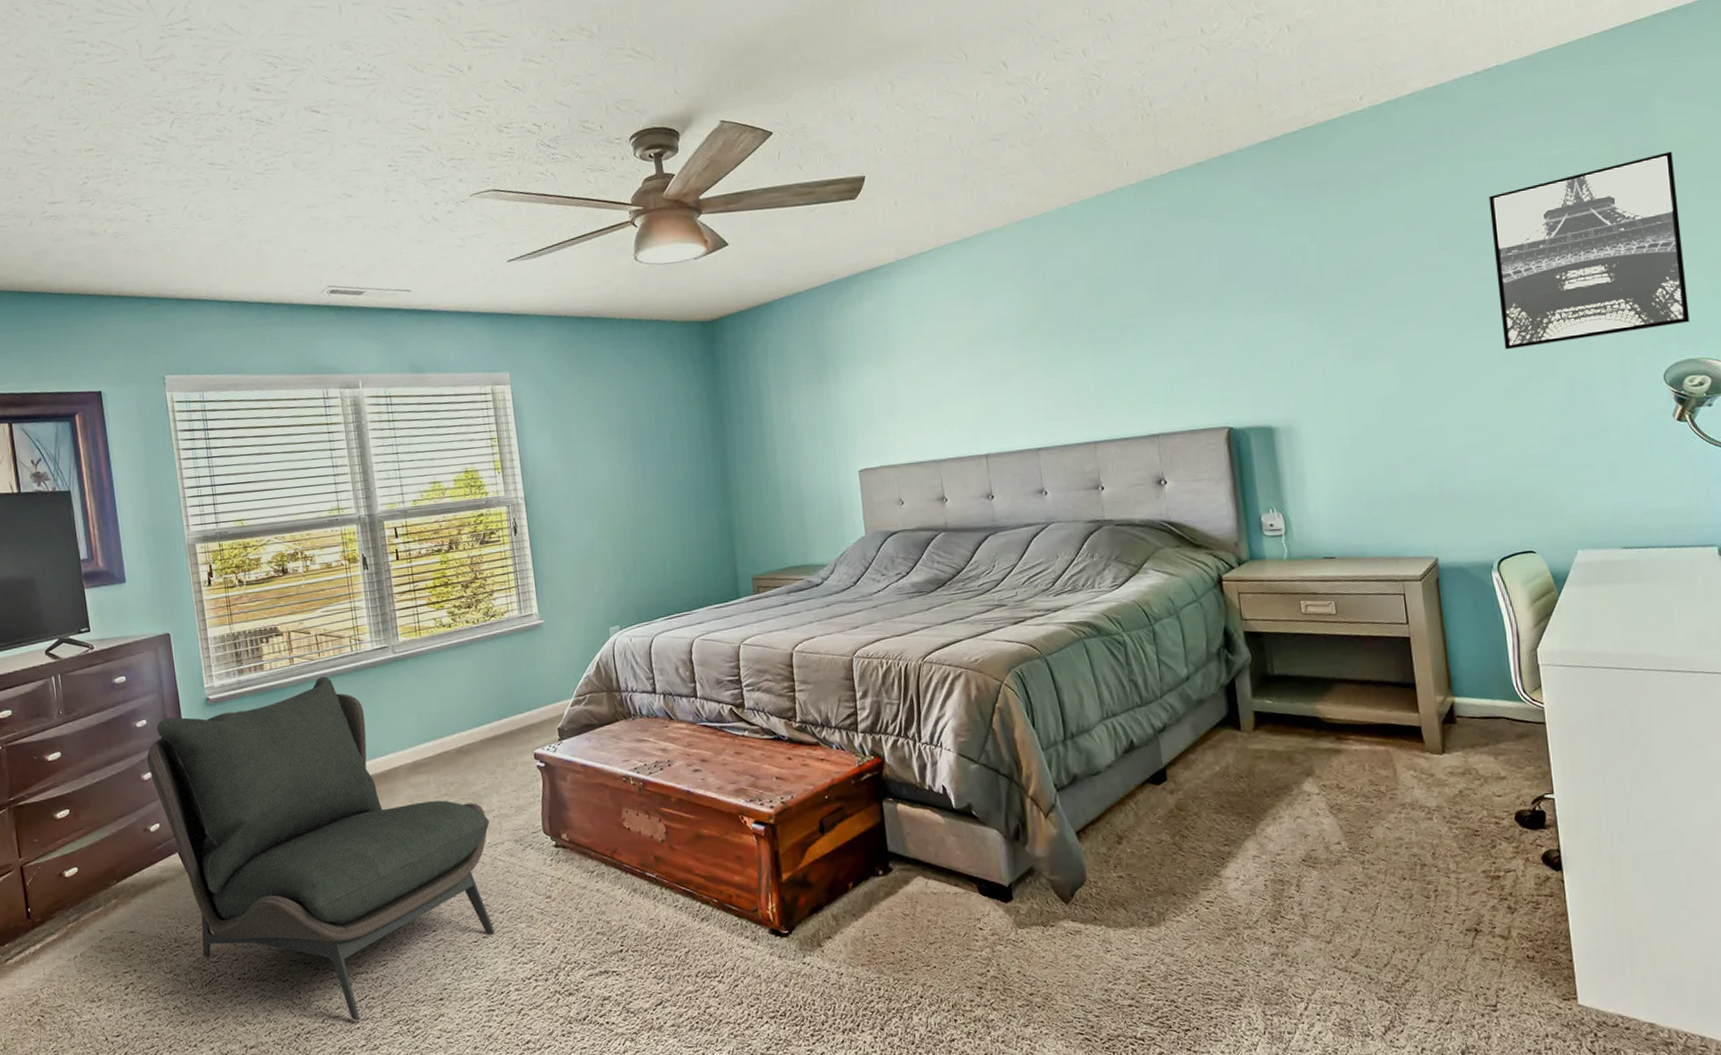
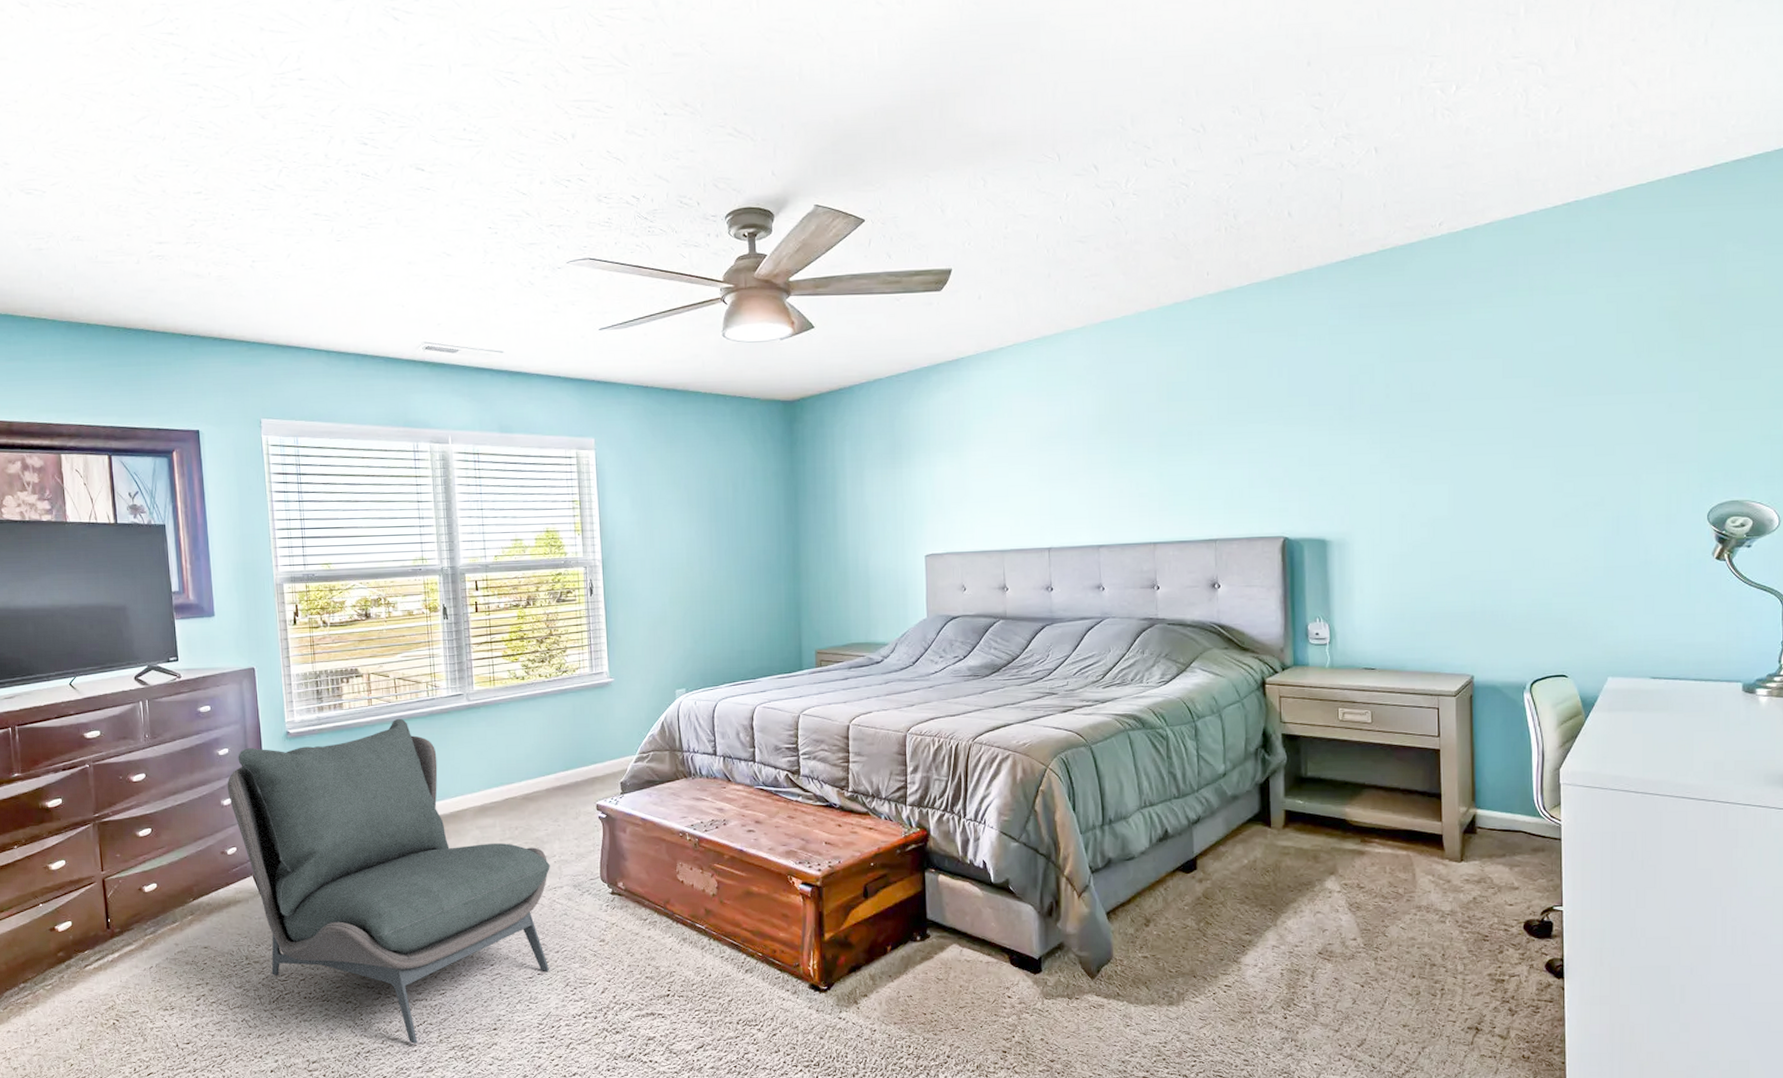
wall art: present [1488,151,1690,350] -> none [1555,297,1739,480]

